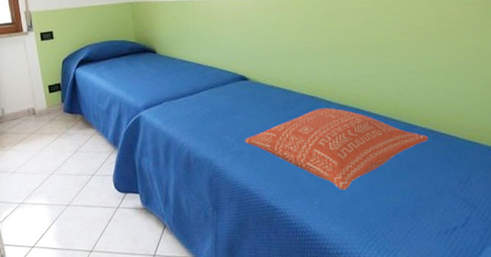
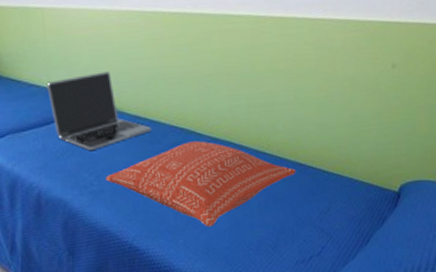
laptop: none [195,48,284,115] -> present [46,71,151,150]

